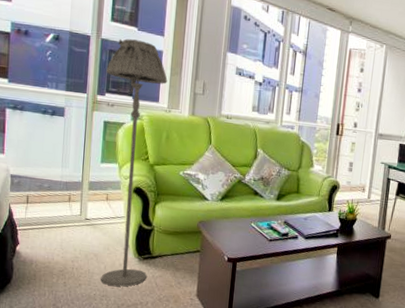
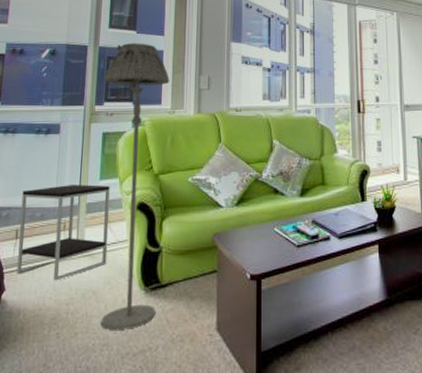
side table: none [28,163,110,242] -> present [17,184,110,281]

